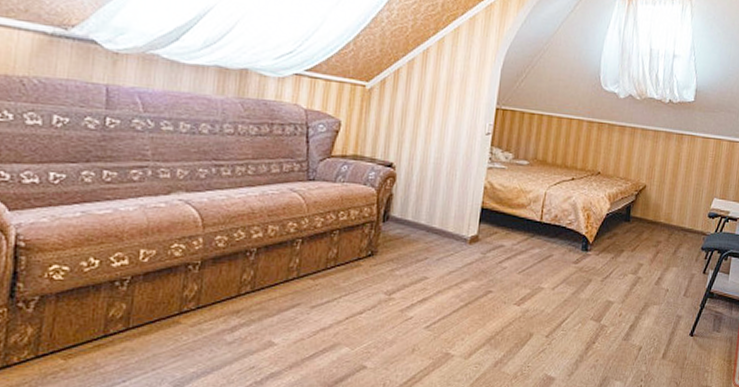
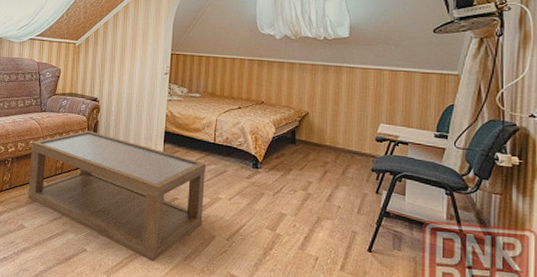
coffee table: none [281,207,530,372] -> present [28,131,207,262]

